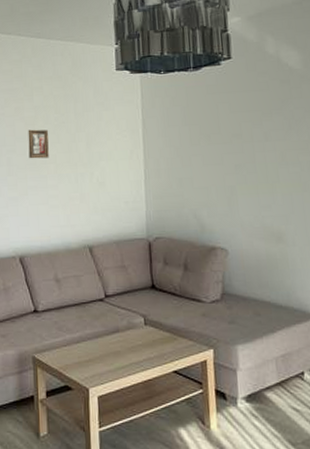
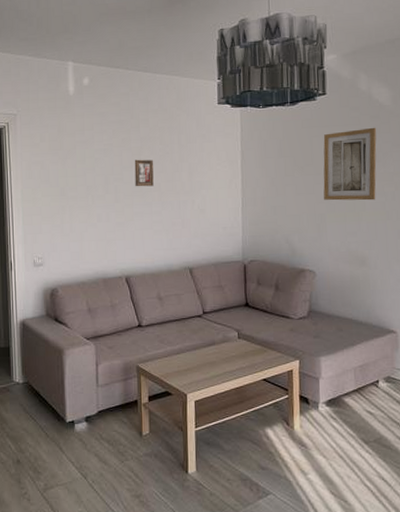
wall art: none [230,92,291,172] -> present [323,127,377,201]

